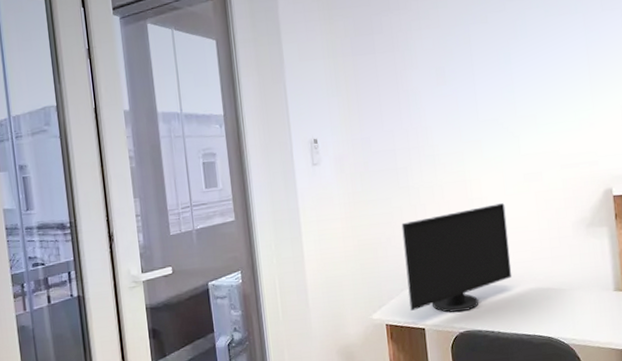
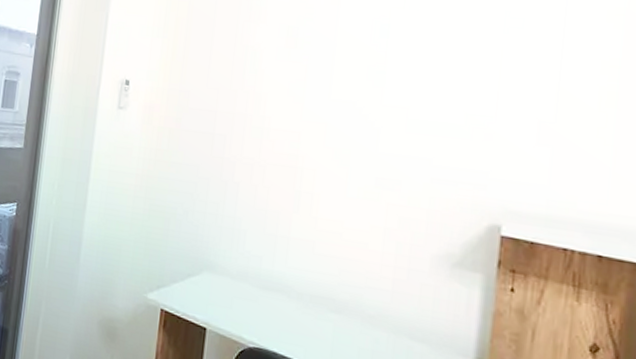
computer monitor: present [401,203,512,313] -> none [194,198,342,325]

